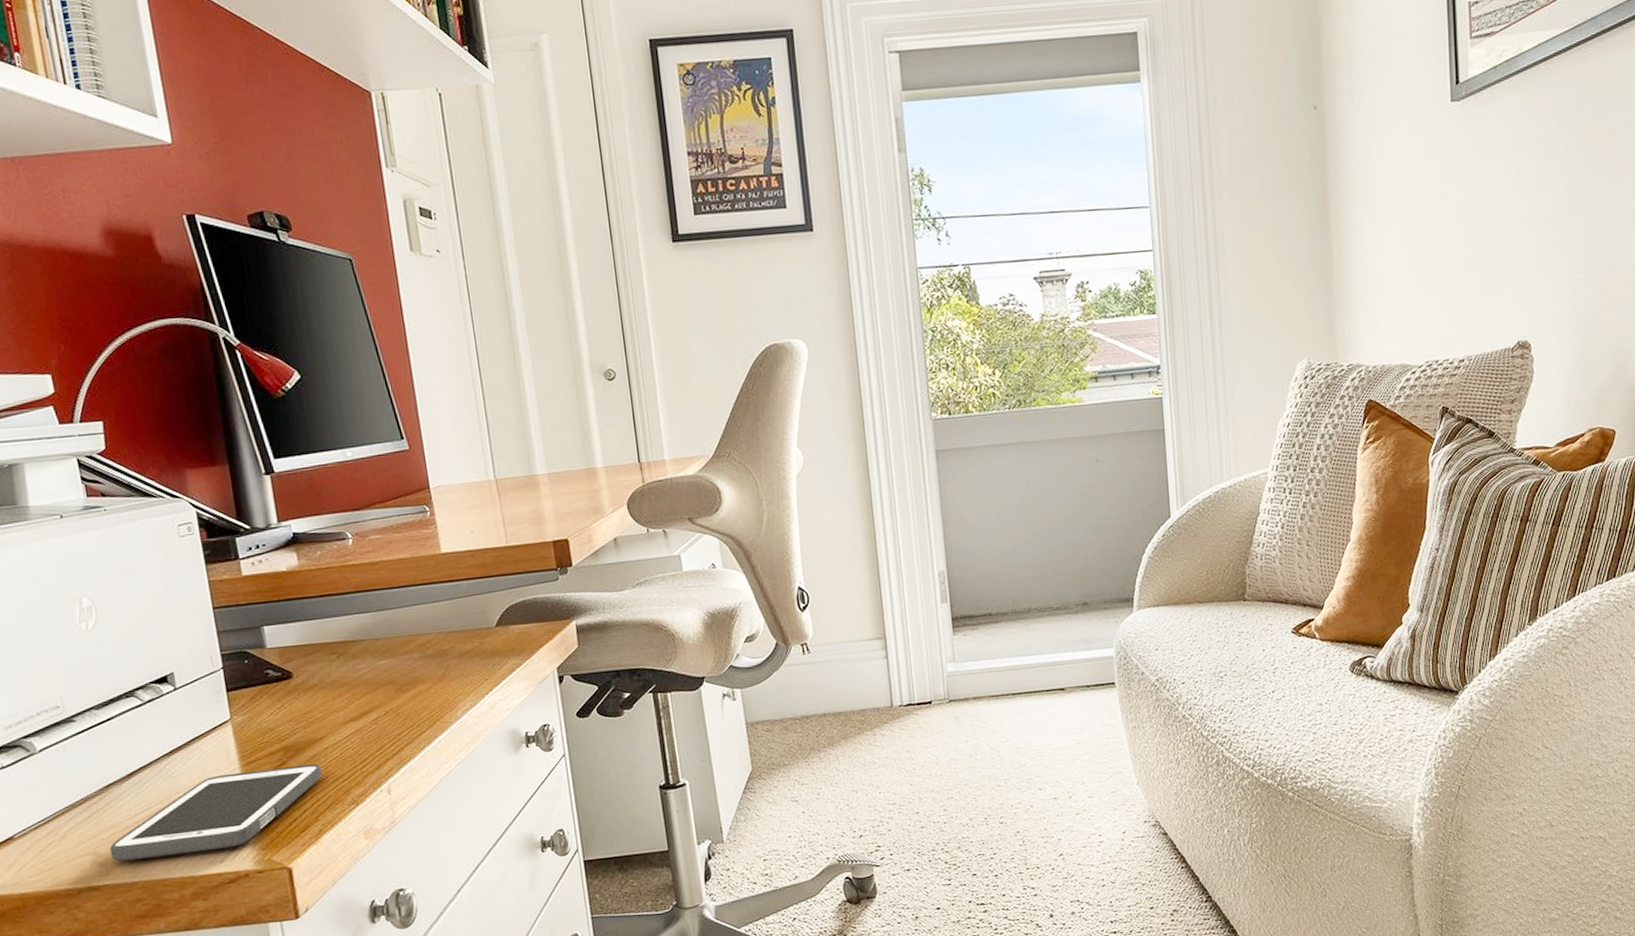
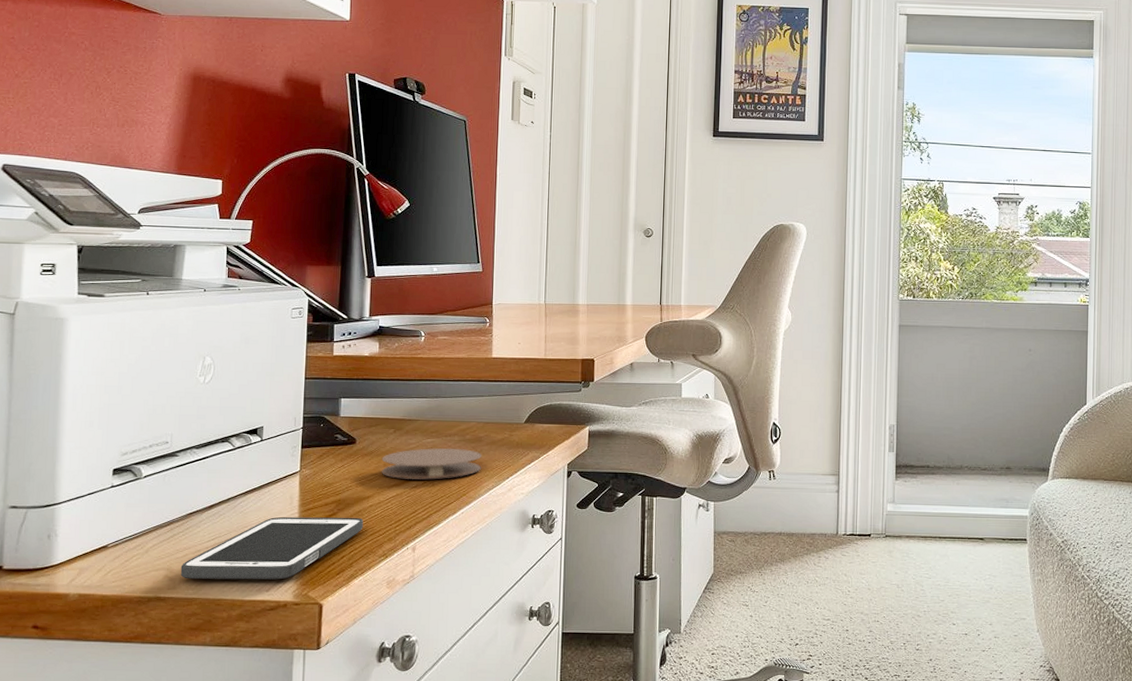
coaster: none [328,666,454,712] -> present [381,448,482,480]

